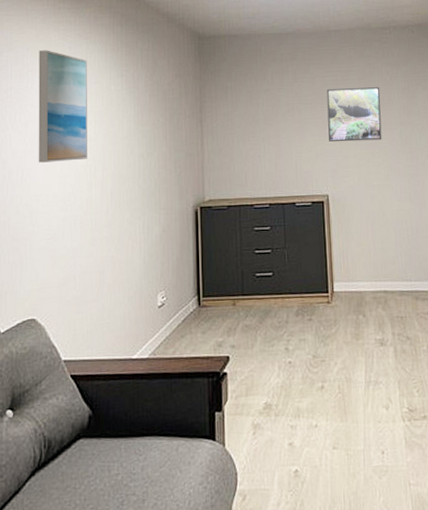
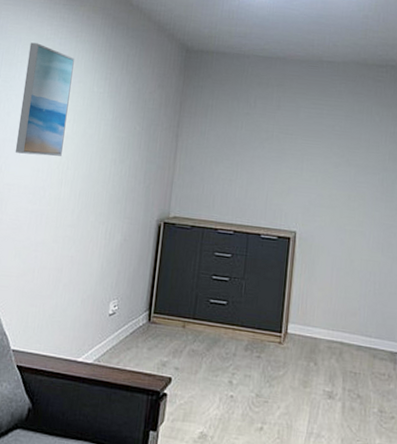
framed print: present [326,87,382,142] -> none [304,122,367,184]

